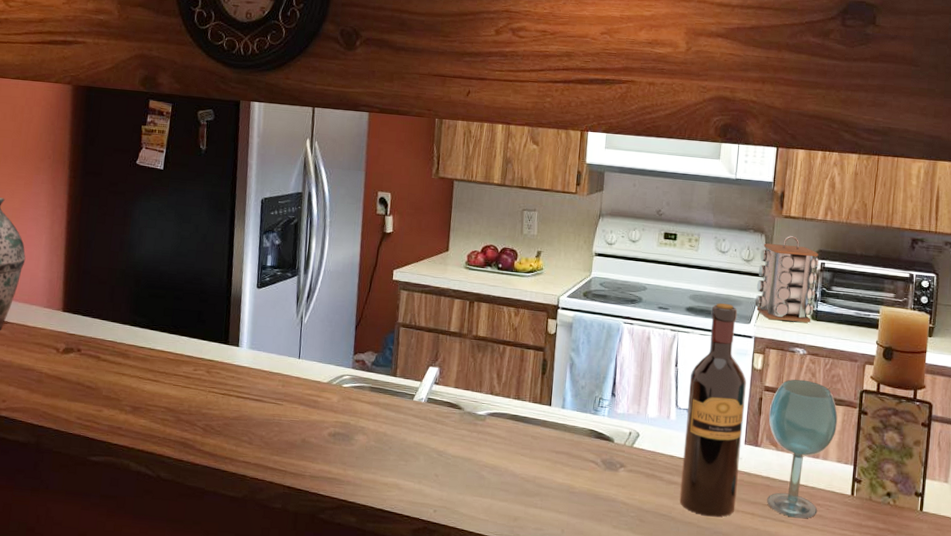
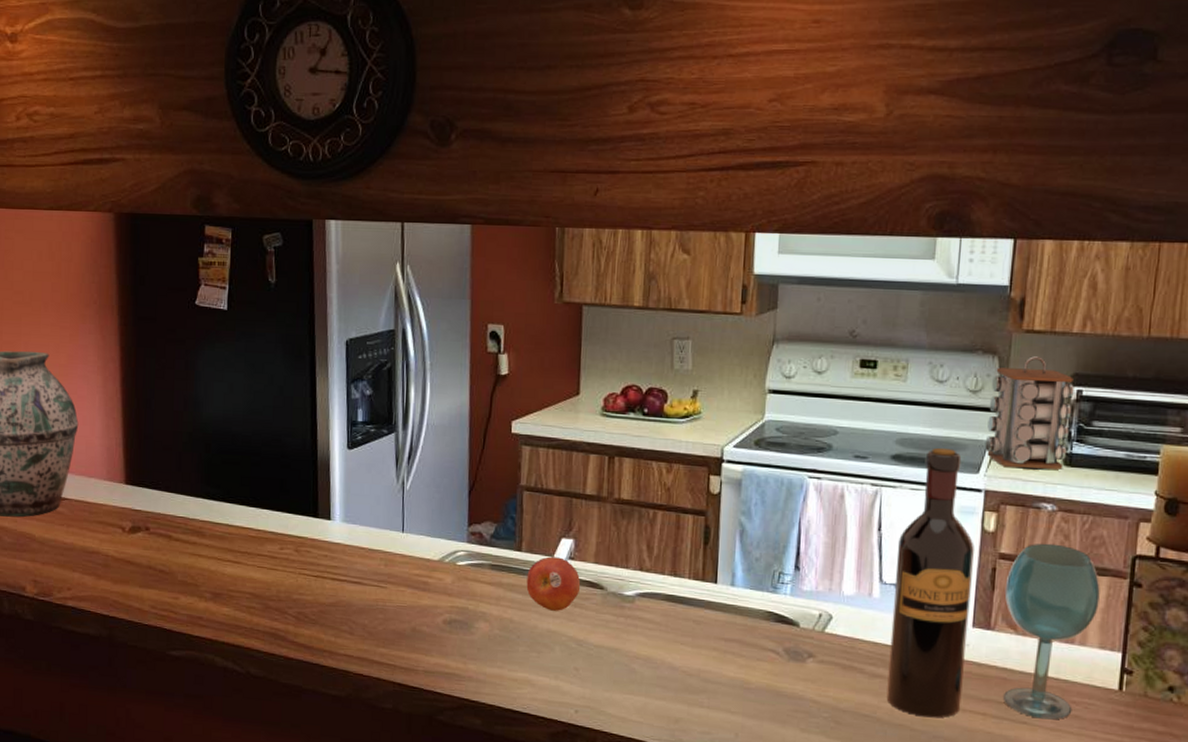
fruit: none [398,381,443,427] -> present [526,556,581,611]

